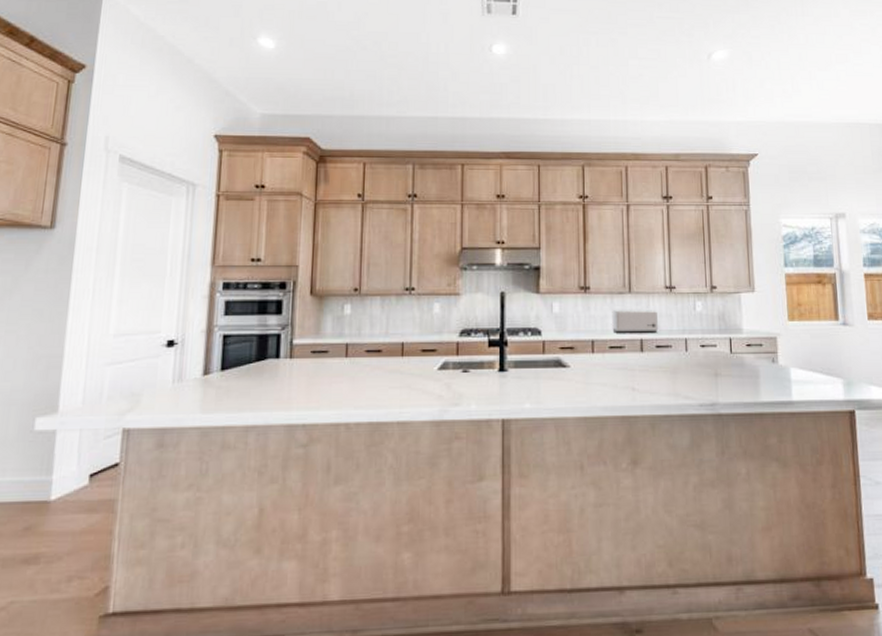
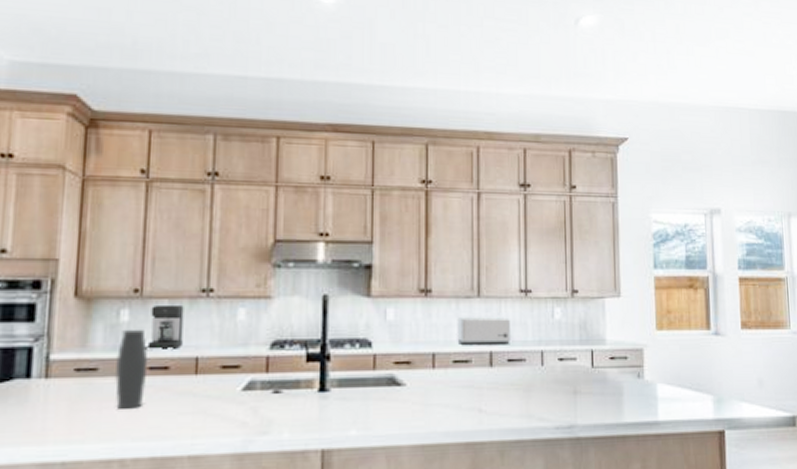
vase: none [340,320,366,384] -> present [114,329,149,410]
coffee maker: none [365,300,392,336] -> present [147,304,184,350]

